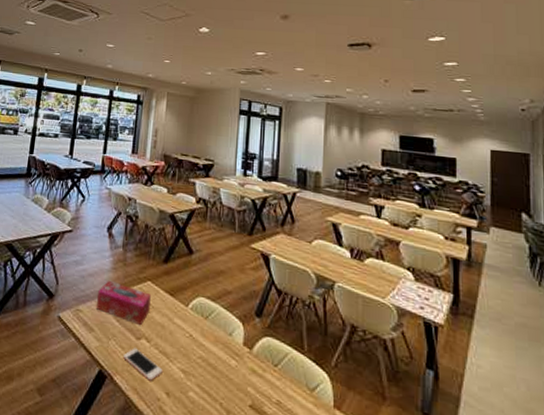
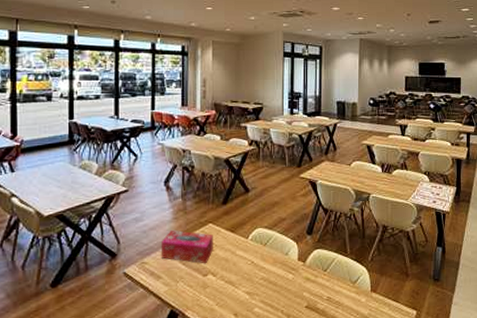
cell phone: present [123,348,163,381] -> none [193,284,230,308]

